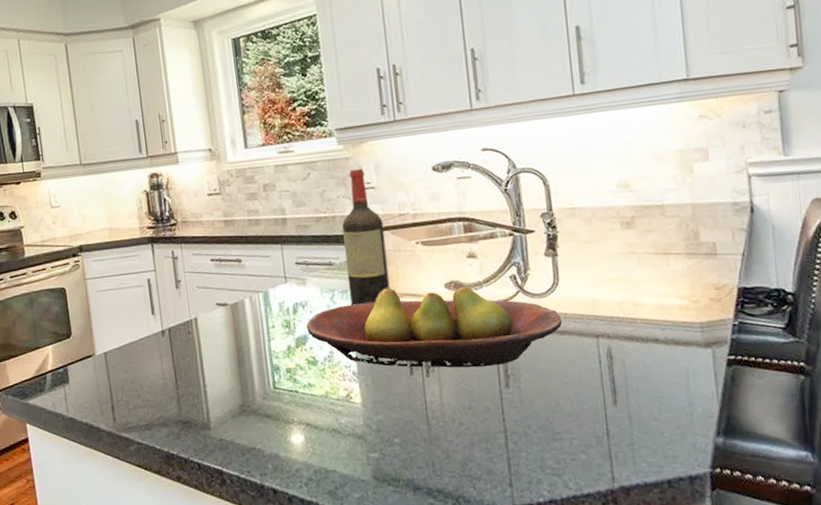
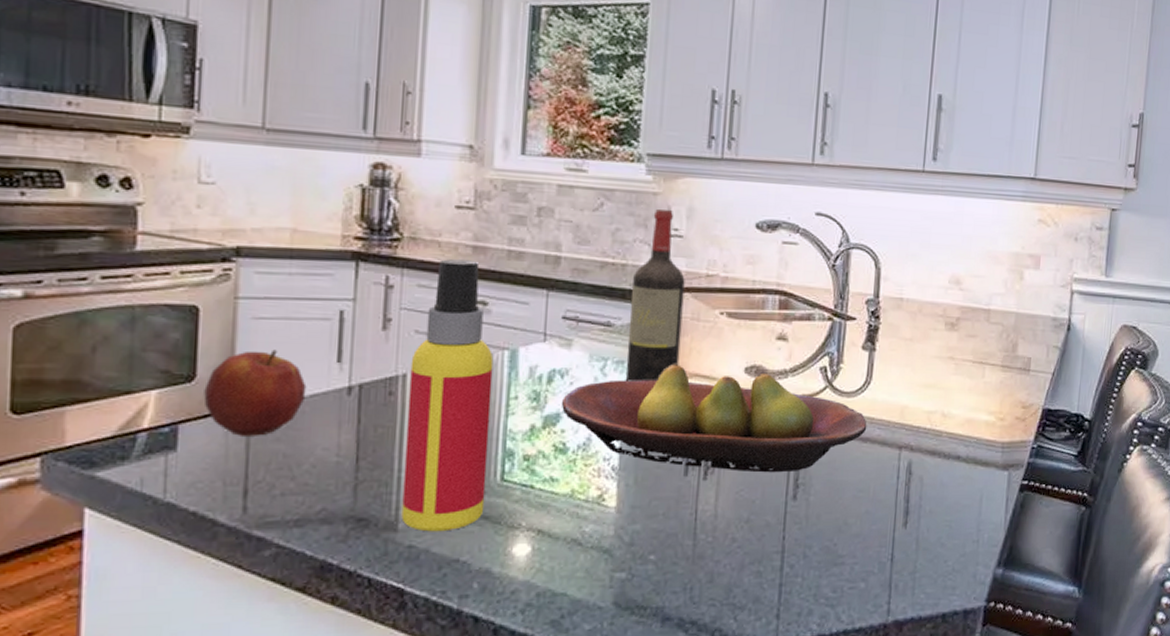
apple: none [77,311,137,371] -> present [203,349,307,436]
spray bottle: none [198,231,266,429] -> present [401,259,494,532]

